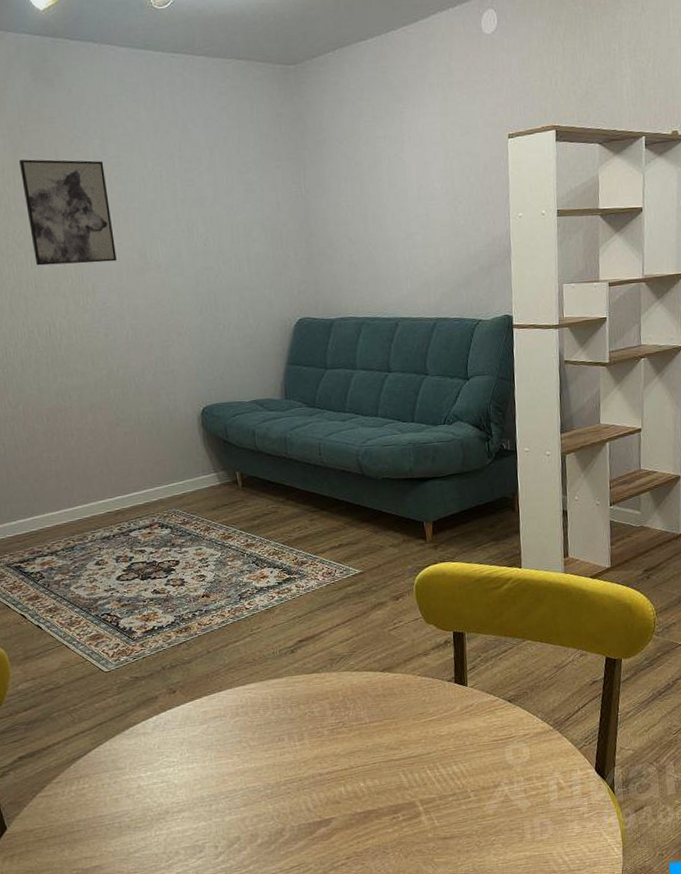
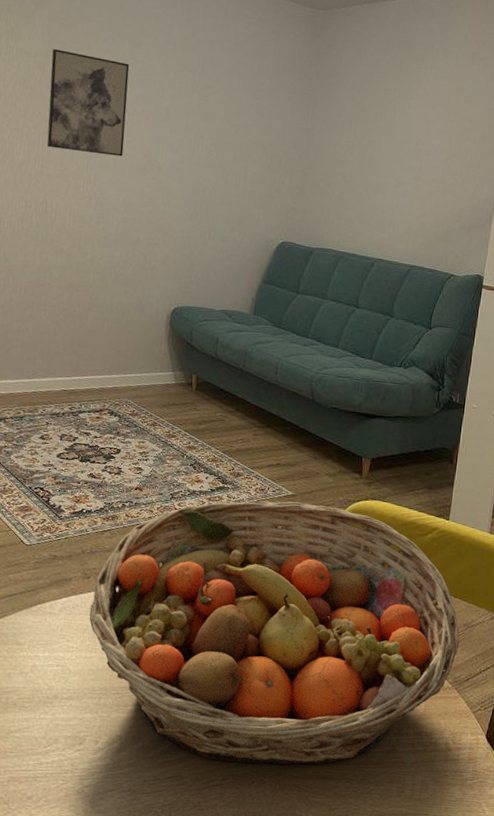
fruit basket: none [182,576,554,843] -> present [89,500,460,765]

